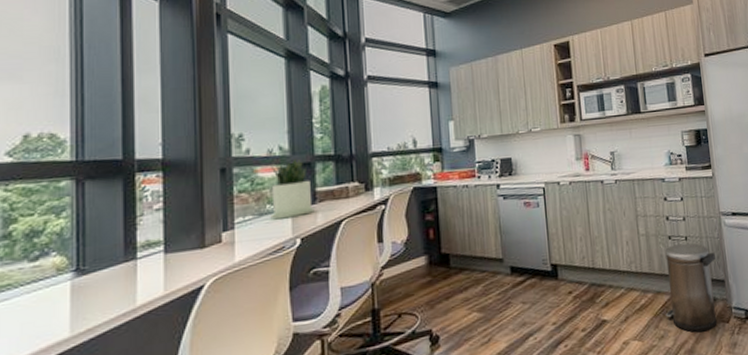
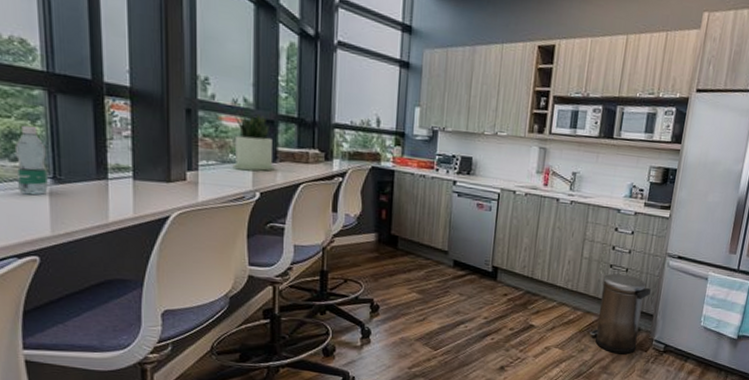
bottle: none [34,219,70,296] -> present [16,125,48,195]

